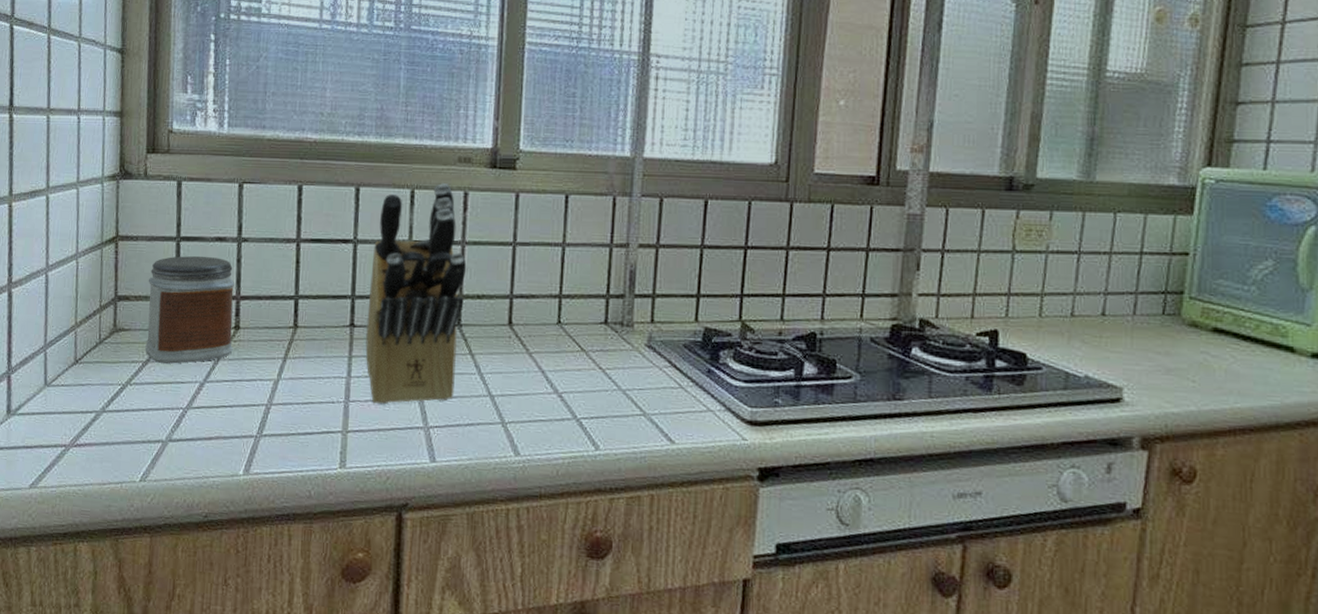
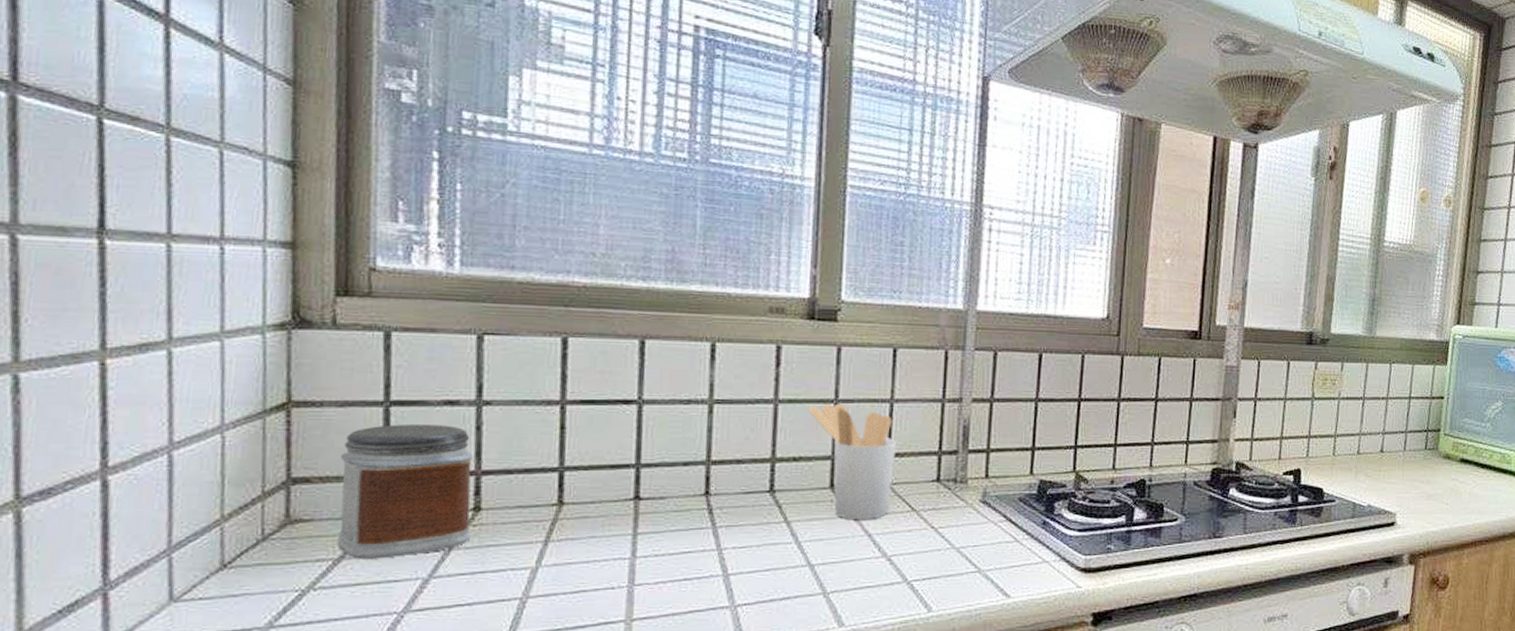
knife block: present [365,183,467,405] -> none [655,336,781,586]
utensil holder: none [490,246,567,357] -> present [808,403,896,519]

